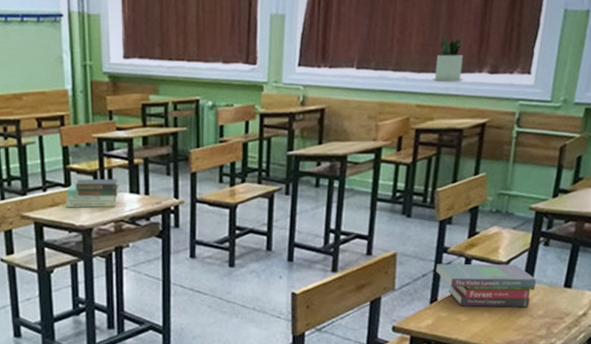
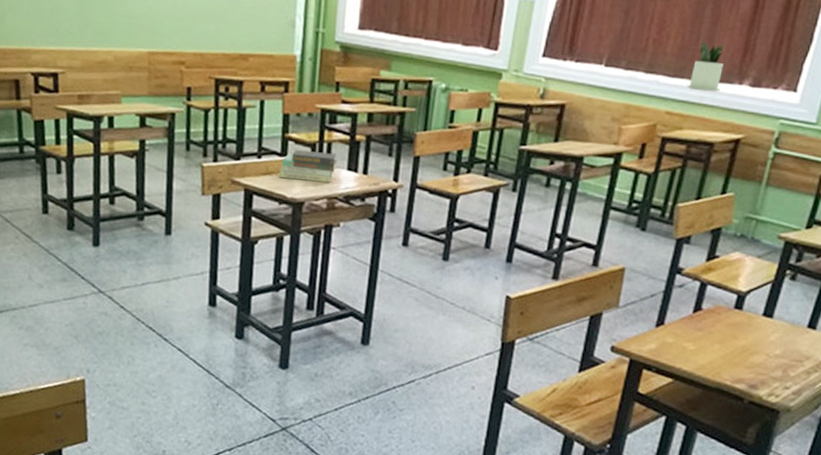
books: present [436,263,537,308] -> none [666,285,778,345]

